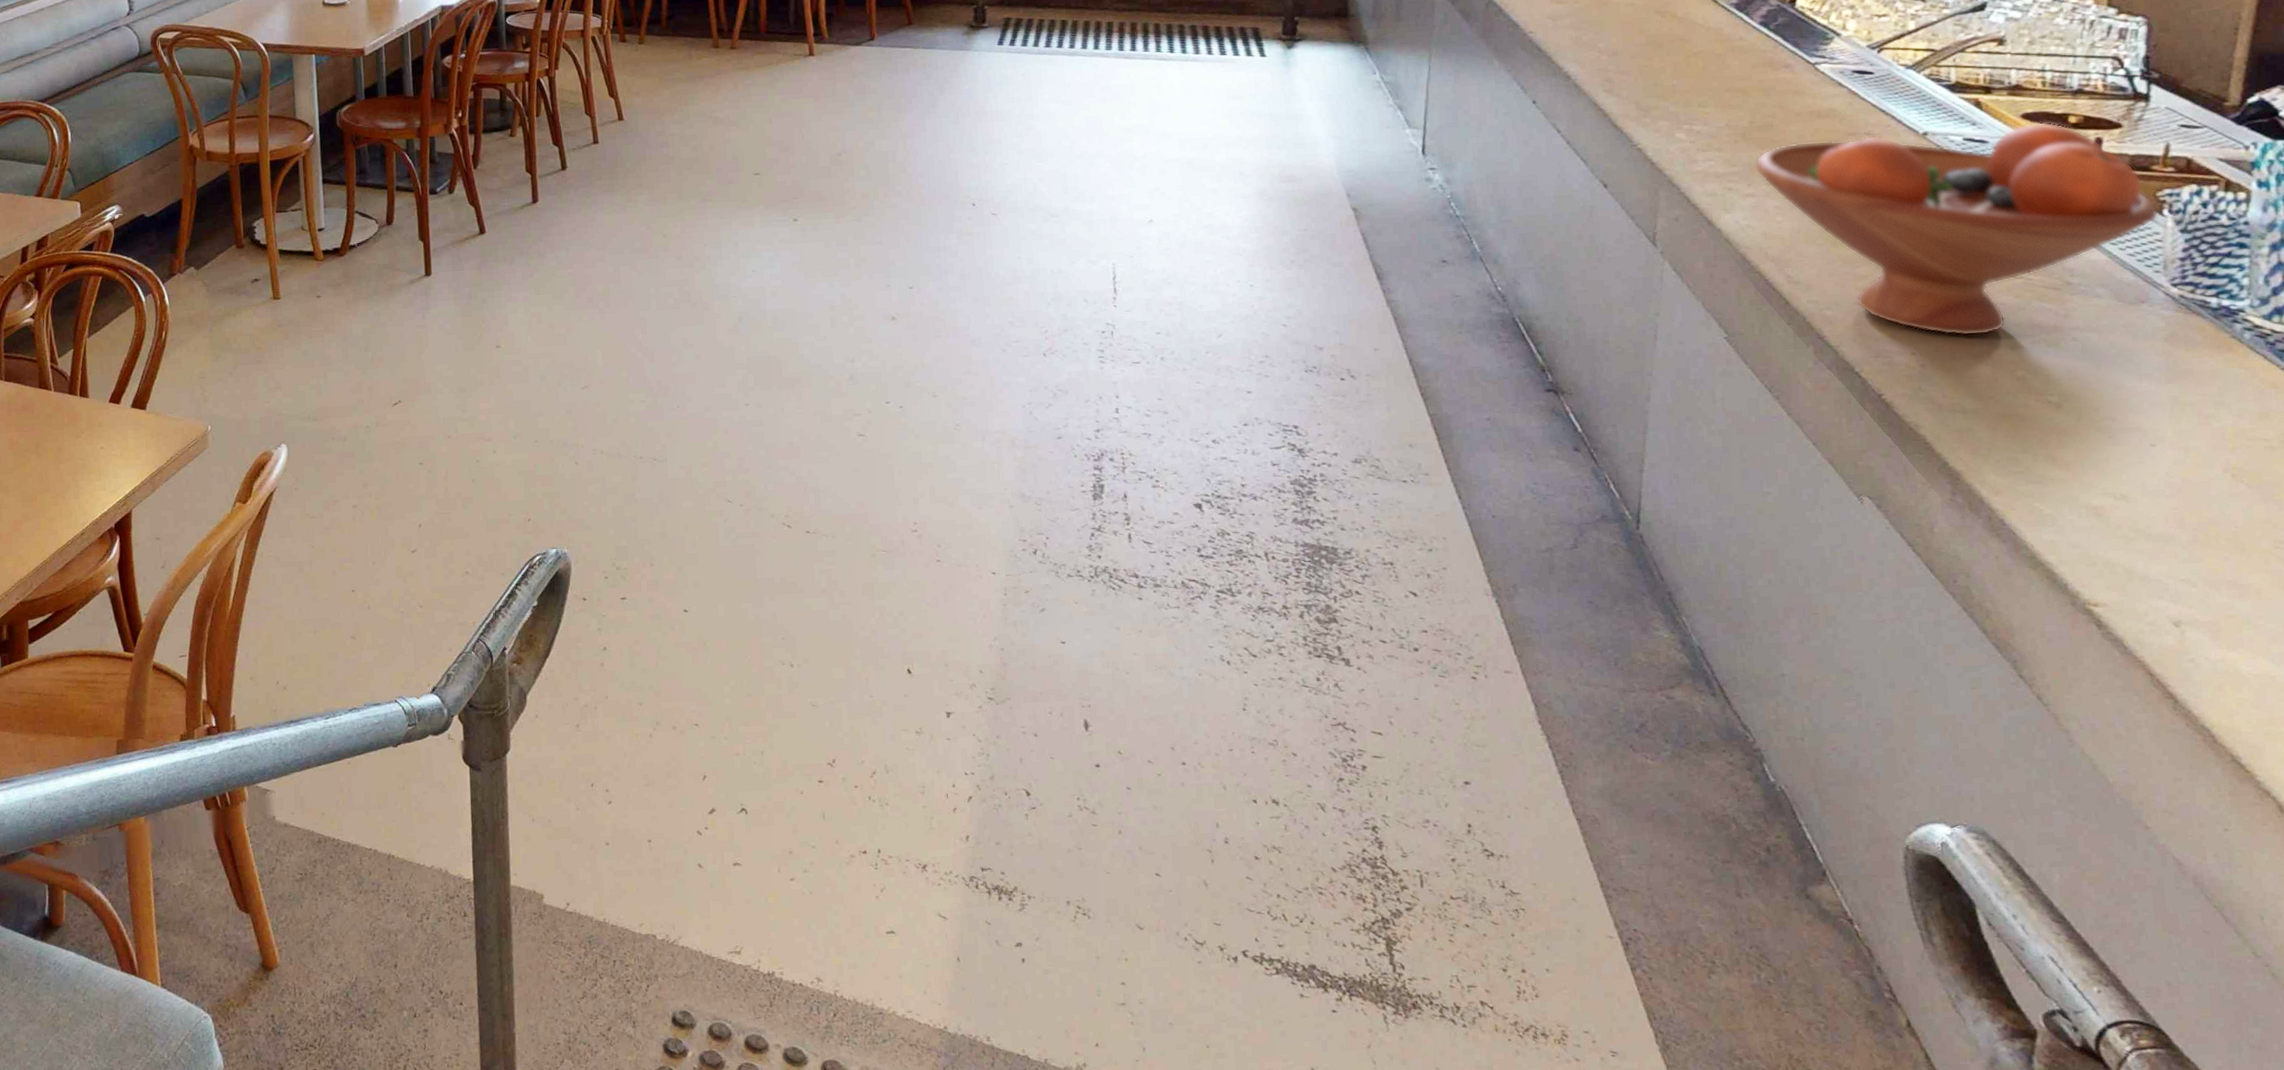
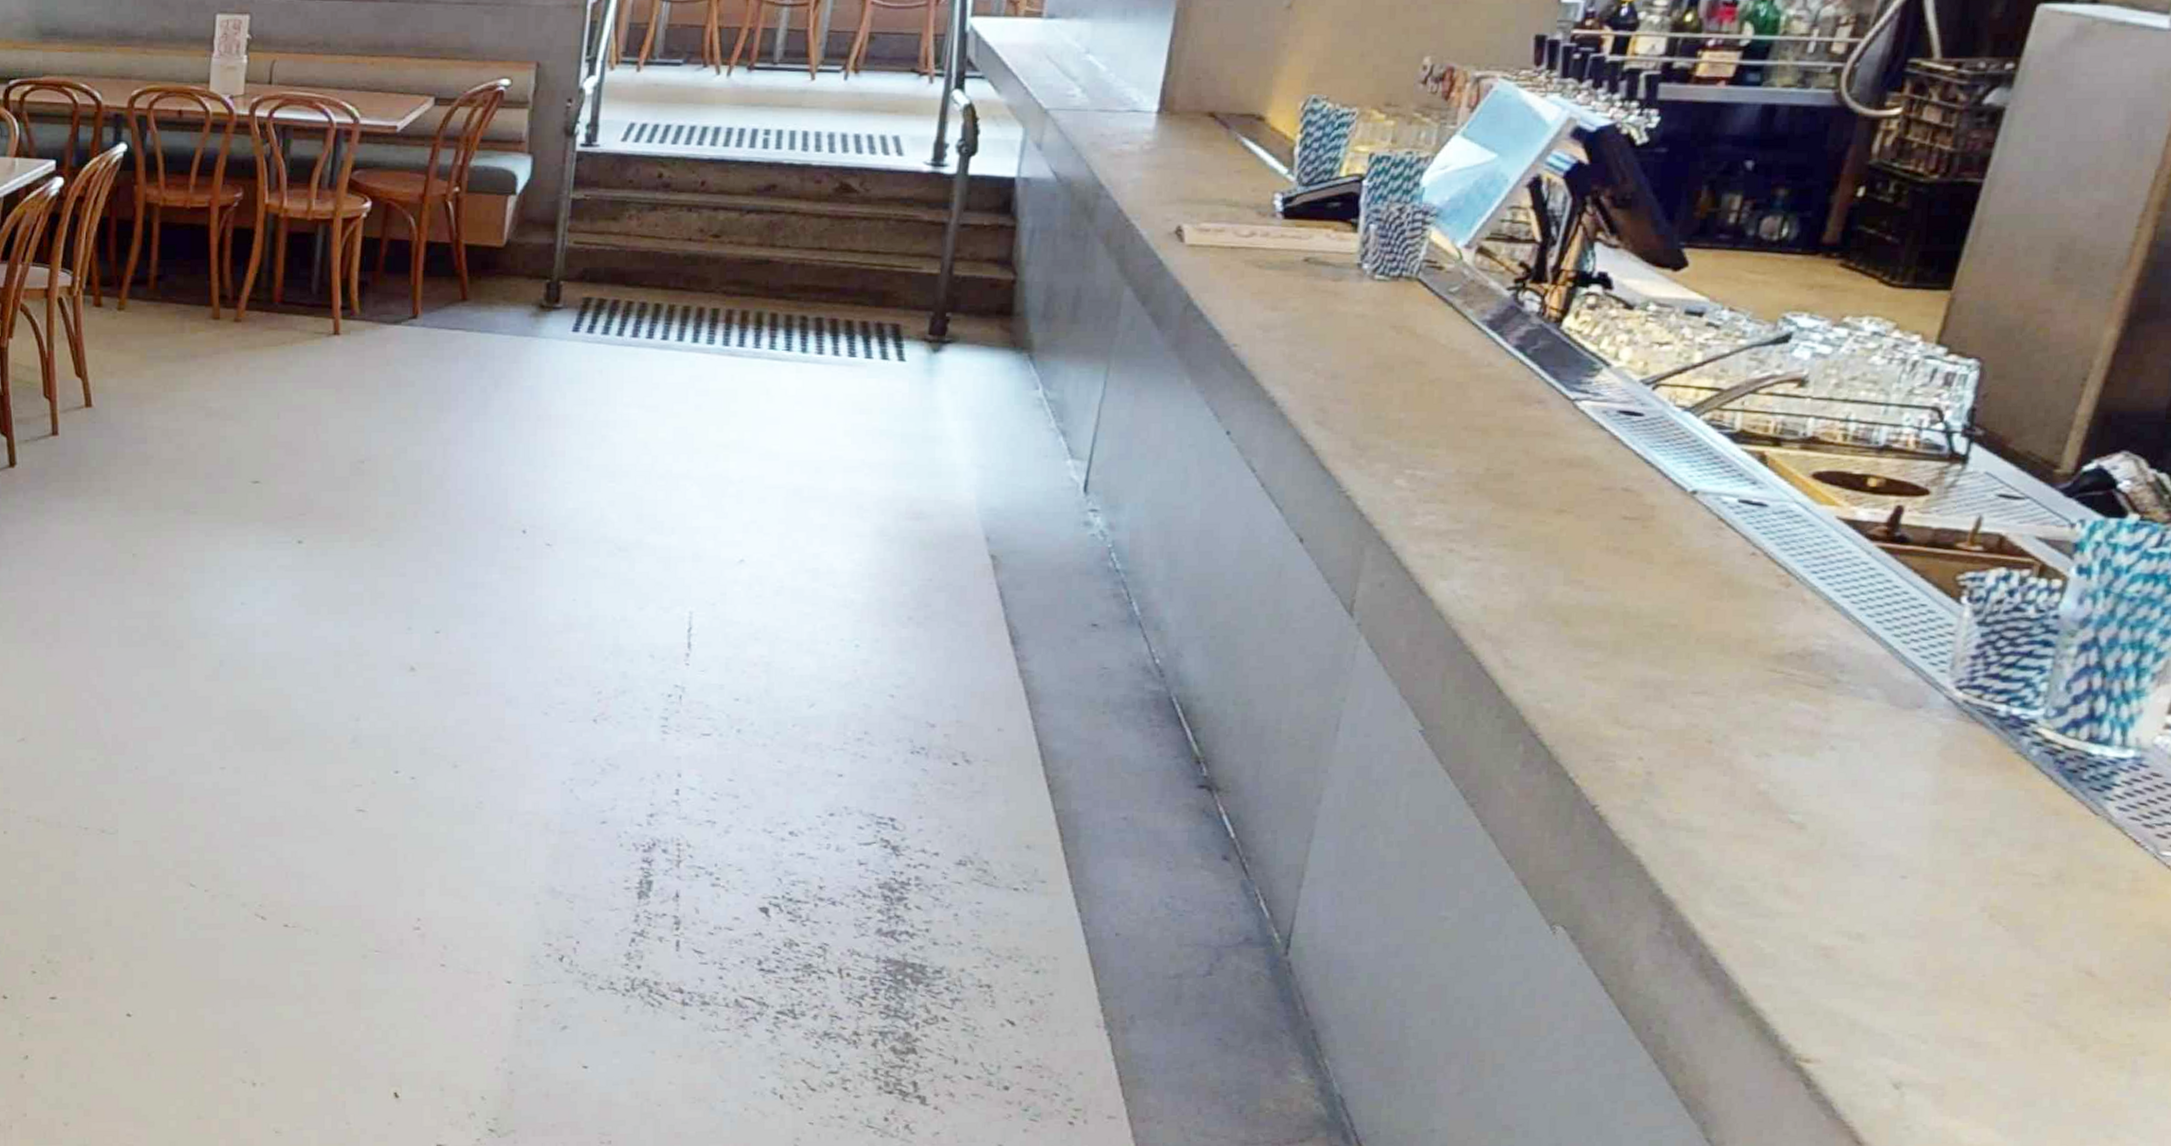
fruit bowl: present [1754,122,2160,337] -> none [1483,484,1957,740]

